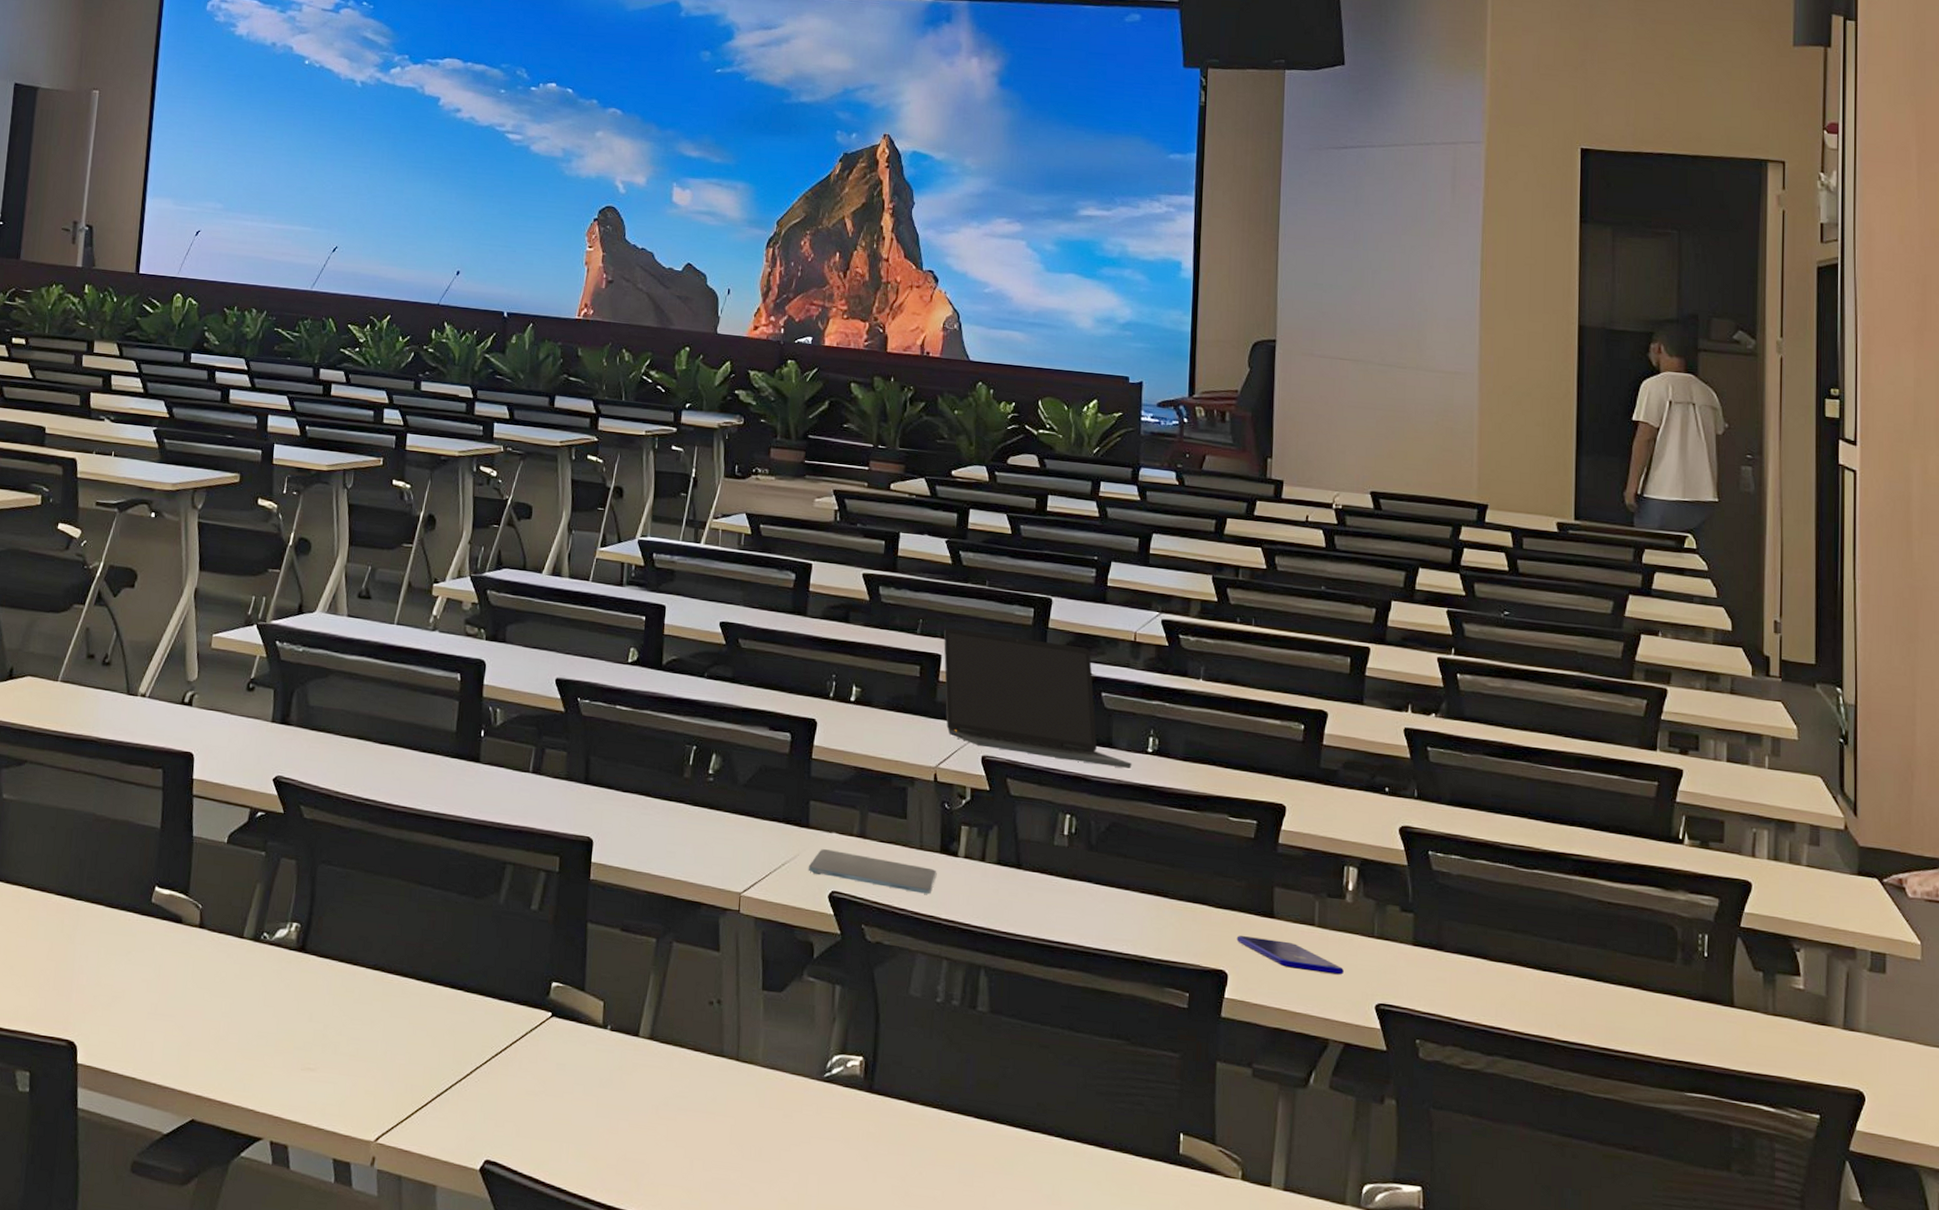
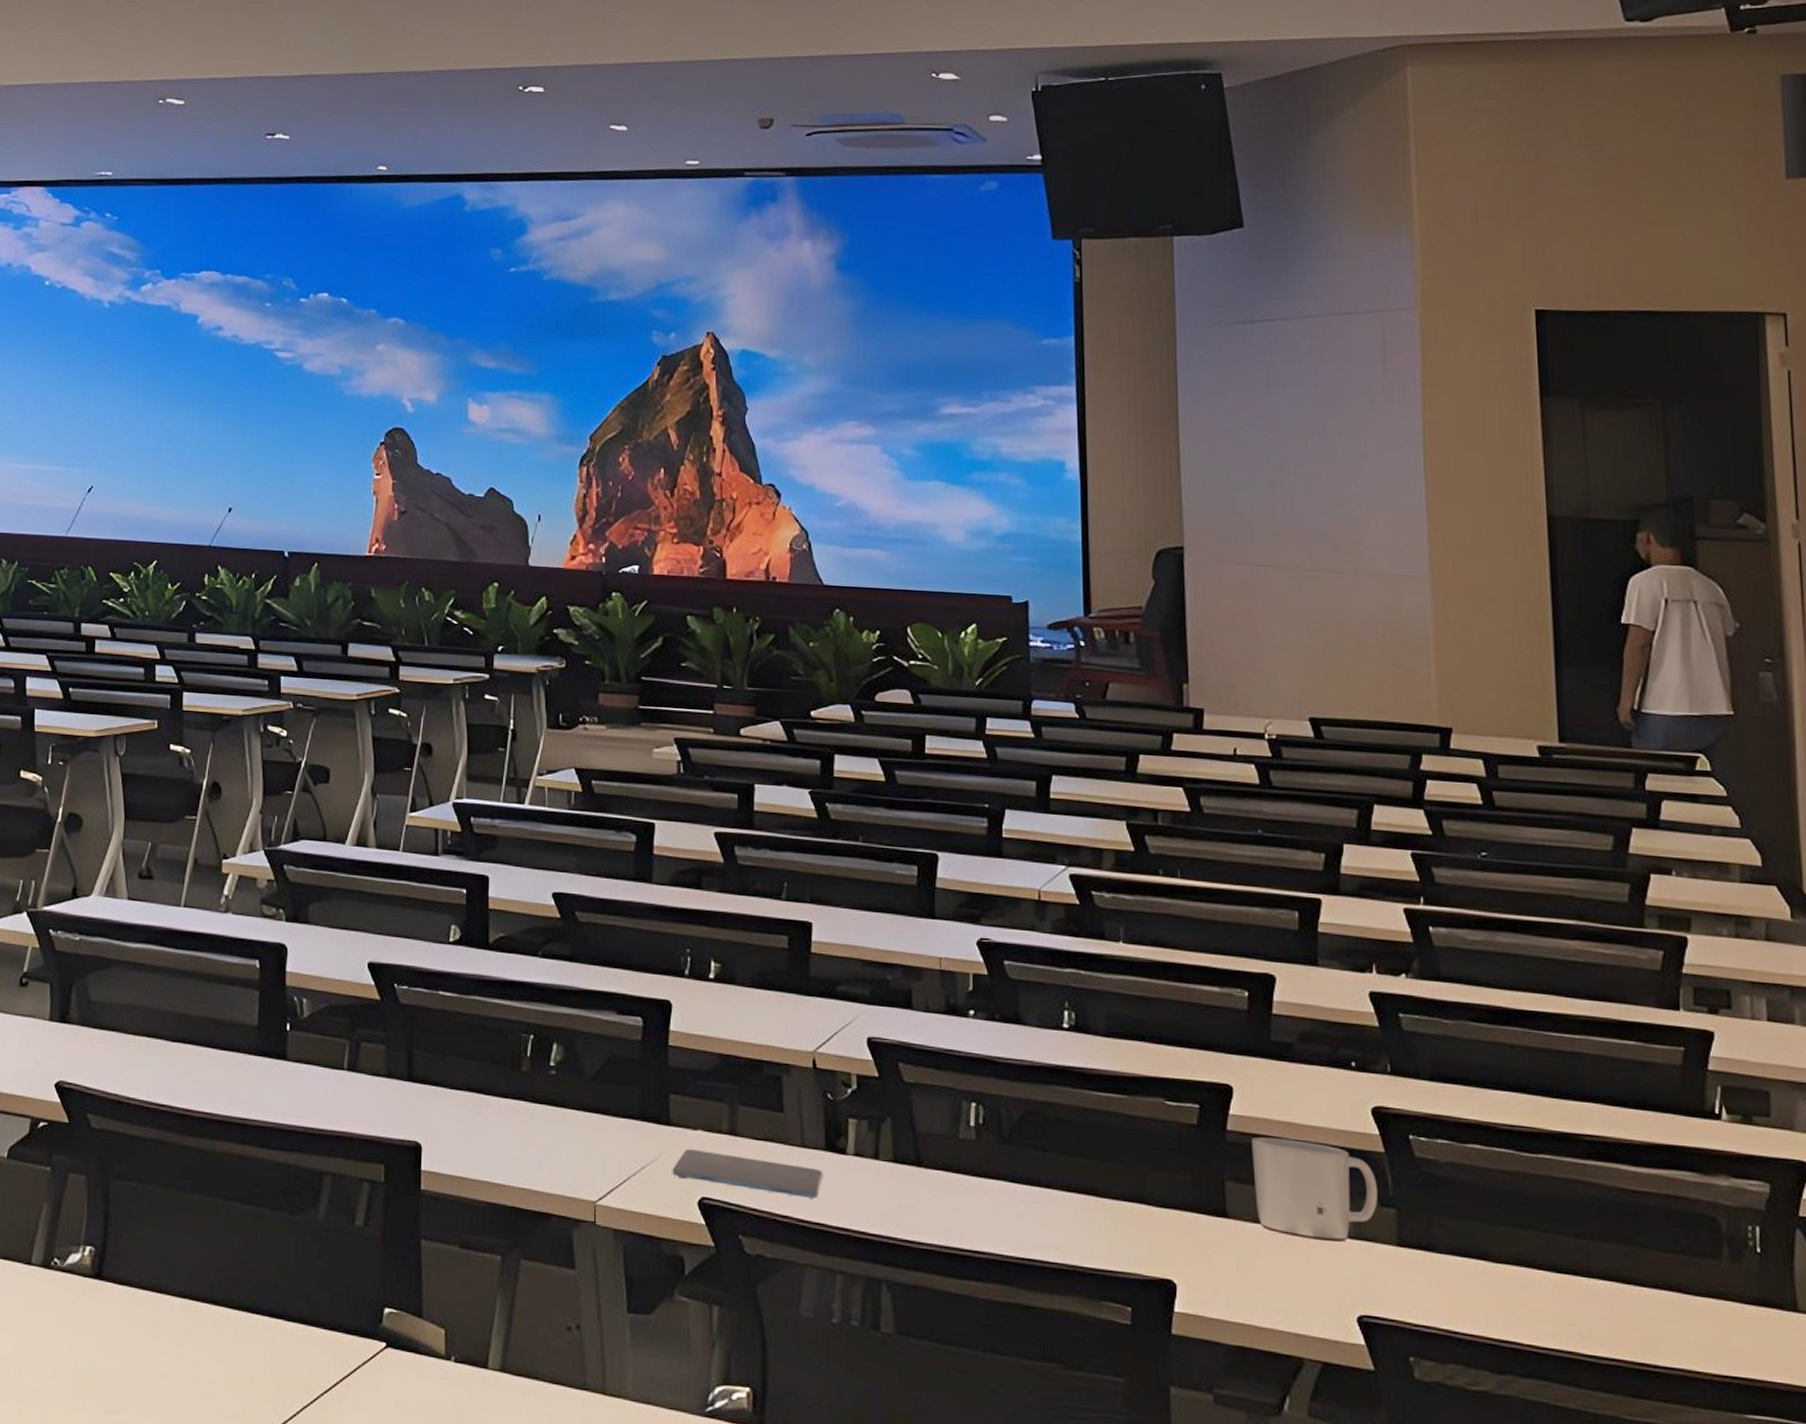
laptop: present [943,627,1132,769] -> none [813,890,1045,1048]
smartphone: present [1236,936,1345,975] -> none [1184,1239,1317,1283]
mug: none [1298,849,1399,941] -> present [1252,1137,1378,1243]

